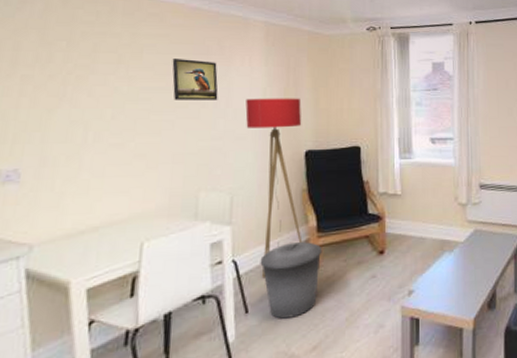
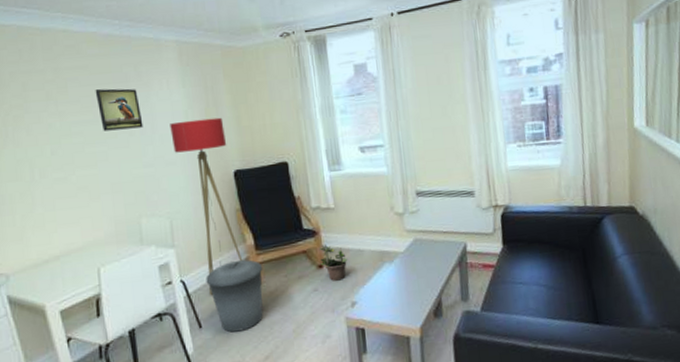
potted plant: none [381,230,409,268] -> present [320,244,348,281]

